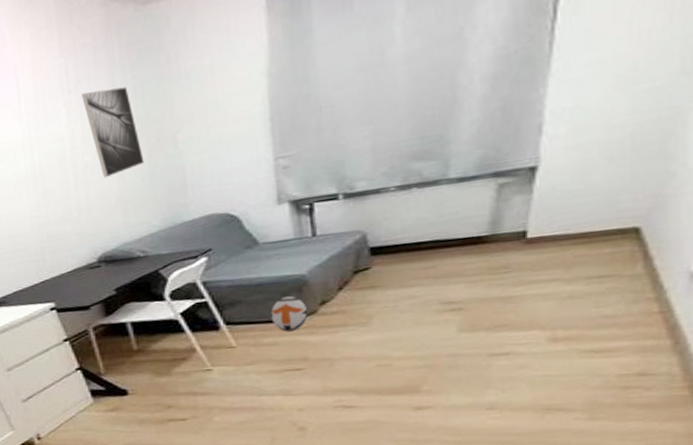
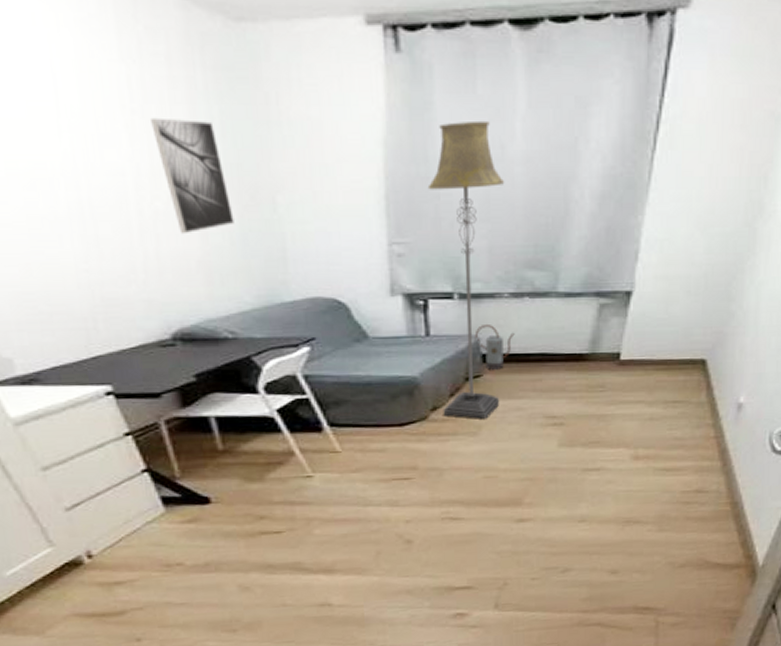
ball: present [271,296,308,332] -> none [379,399,418,438]
floor lamp: none [309,32,391,310] -> present [427,120,505,419]
watering can: none [361,218,404,262] -> present [474,323,515,370]

